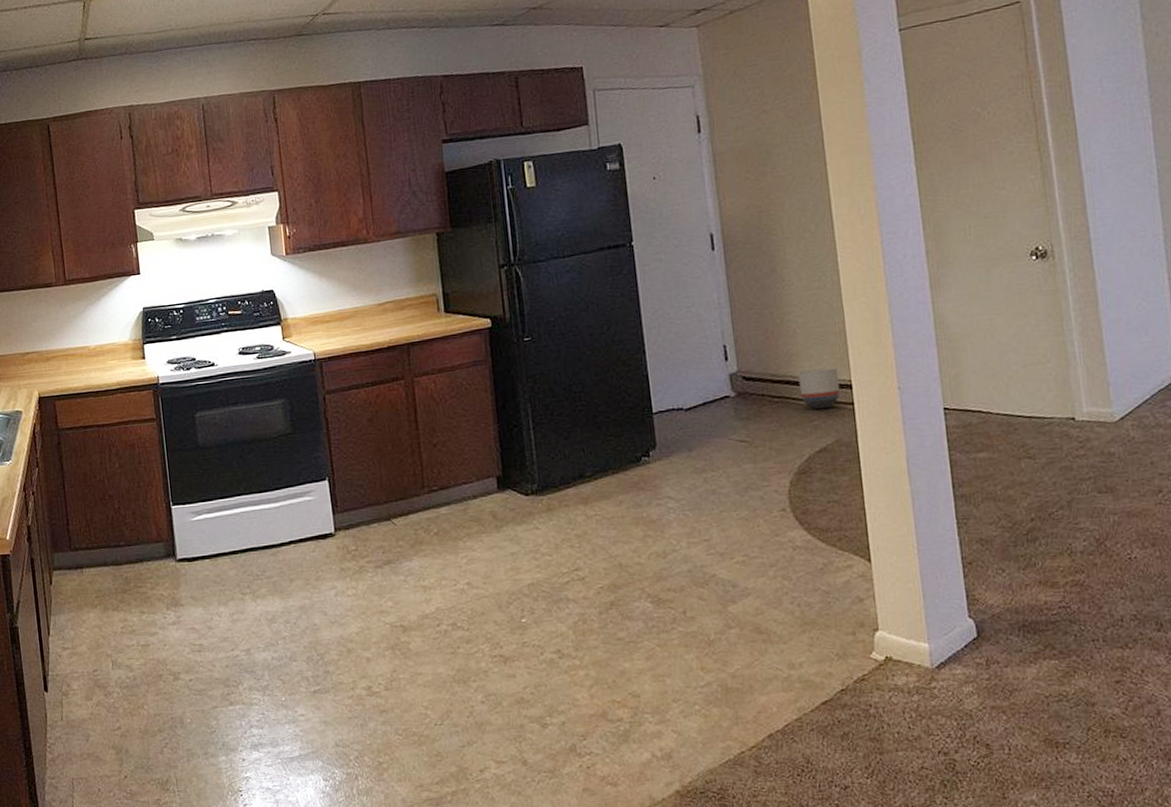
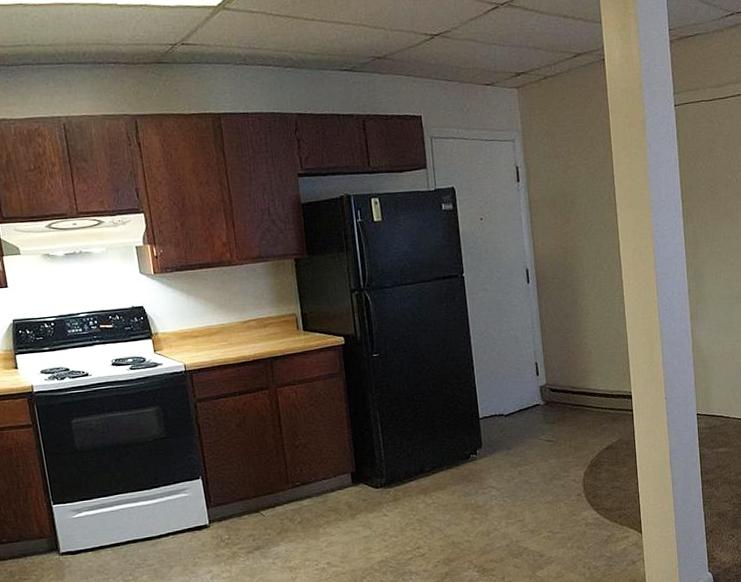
planter: present [798,368,840,410] -> none [592,382,623,415]

